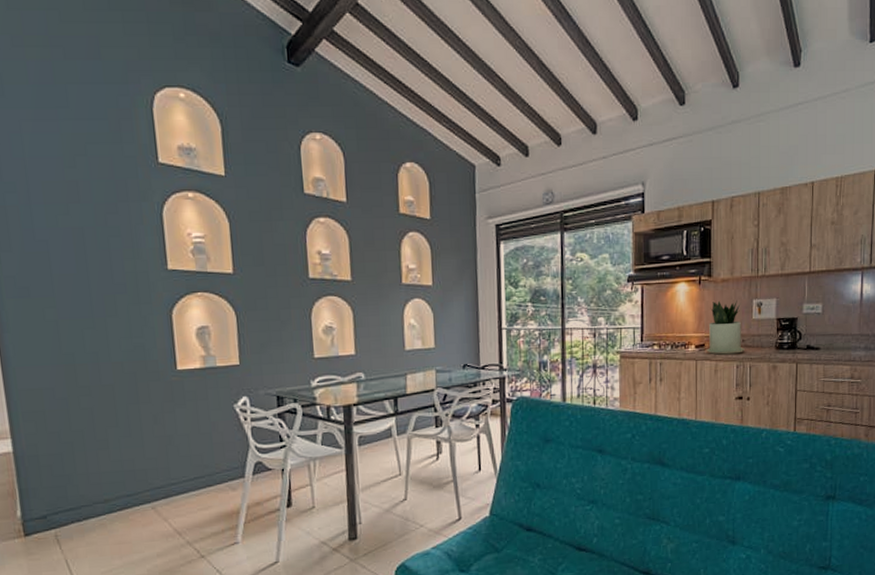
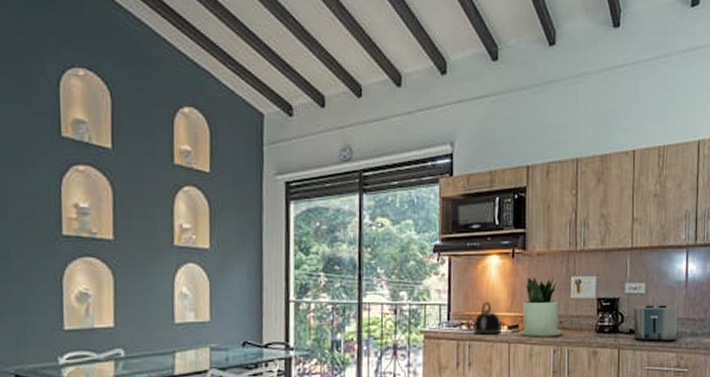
kettle: none [664,324,689,355] -> present [474,301,502,336]
toaster: none [811,322,853,356] -> present [634,304,678,342]

